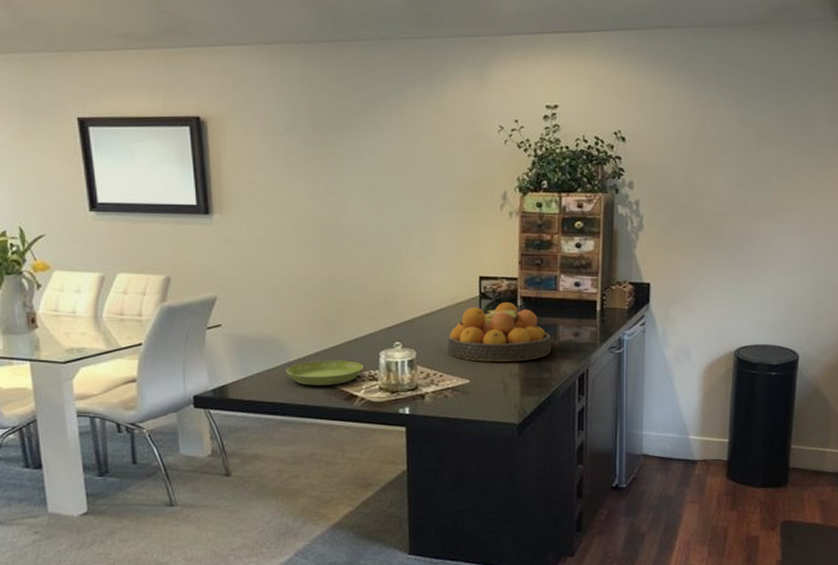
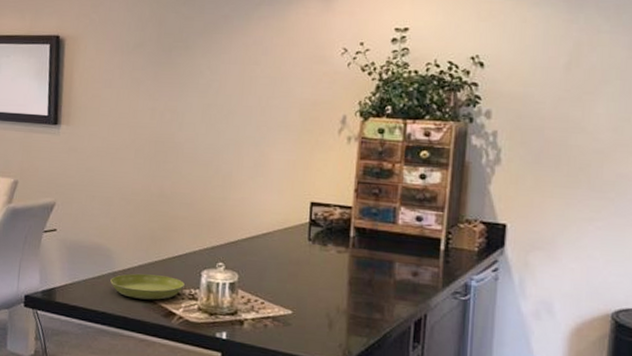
fruit bowl: present [448,301,552,362] -> none [271,231,386,297]

